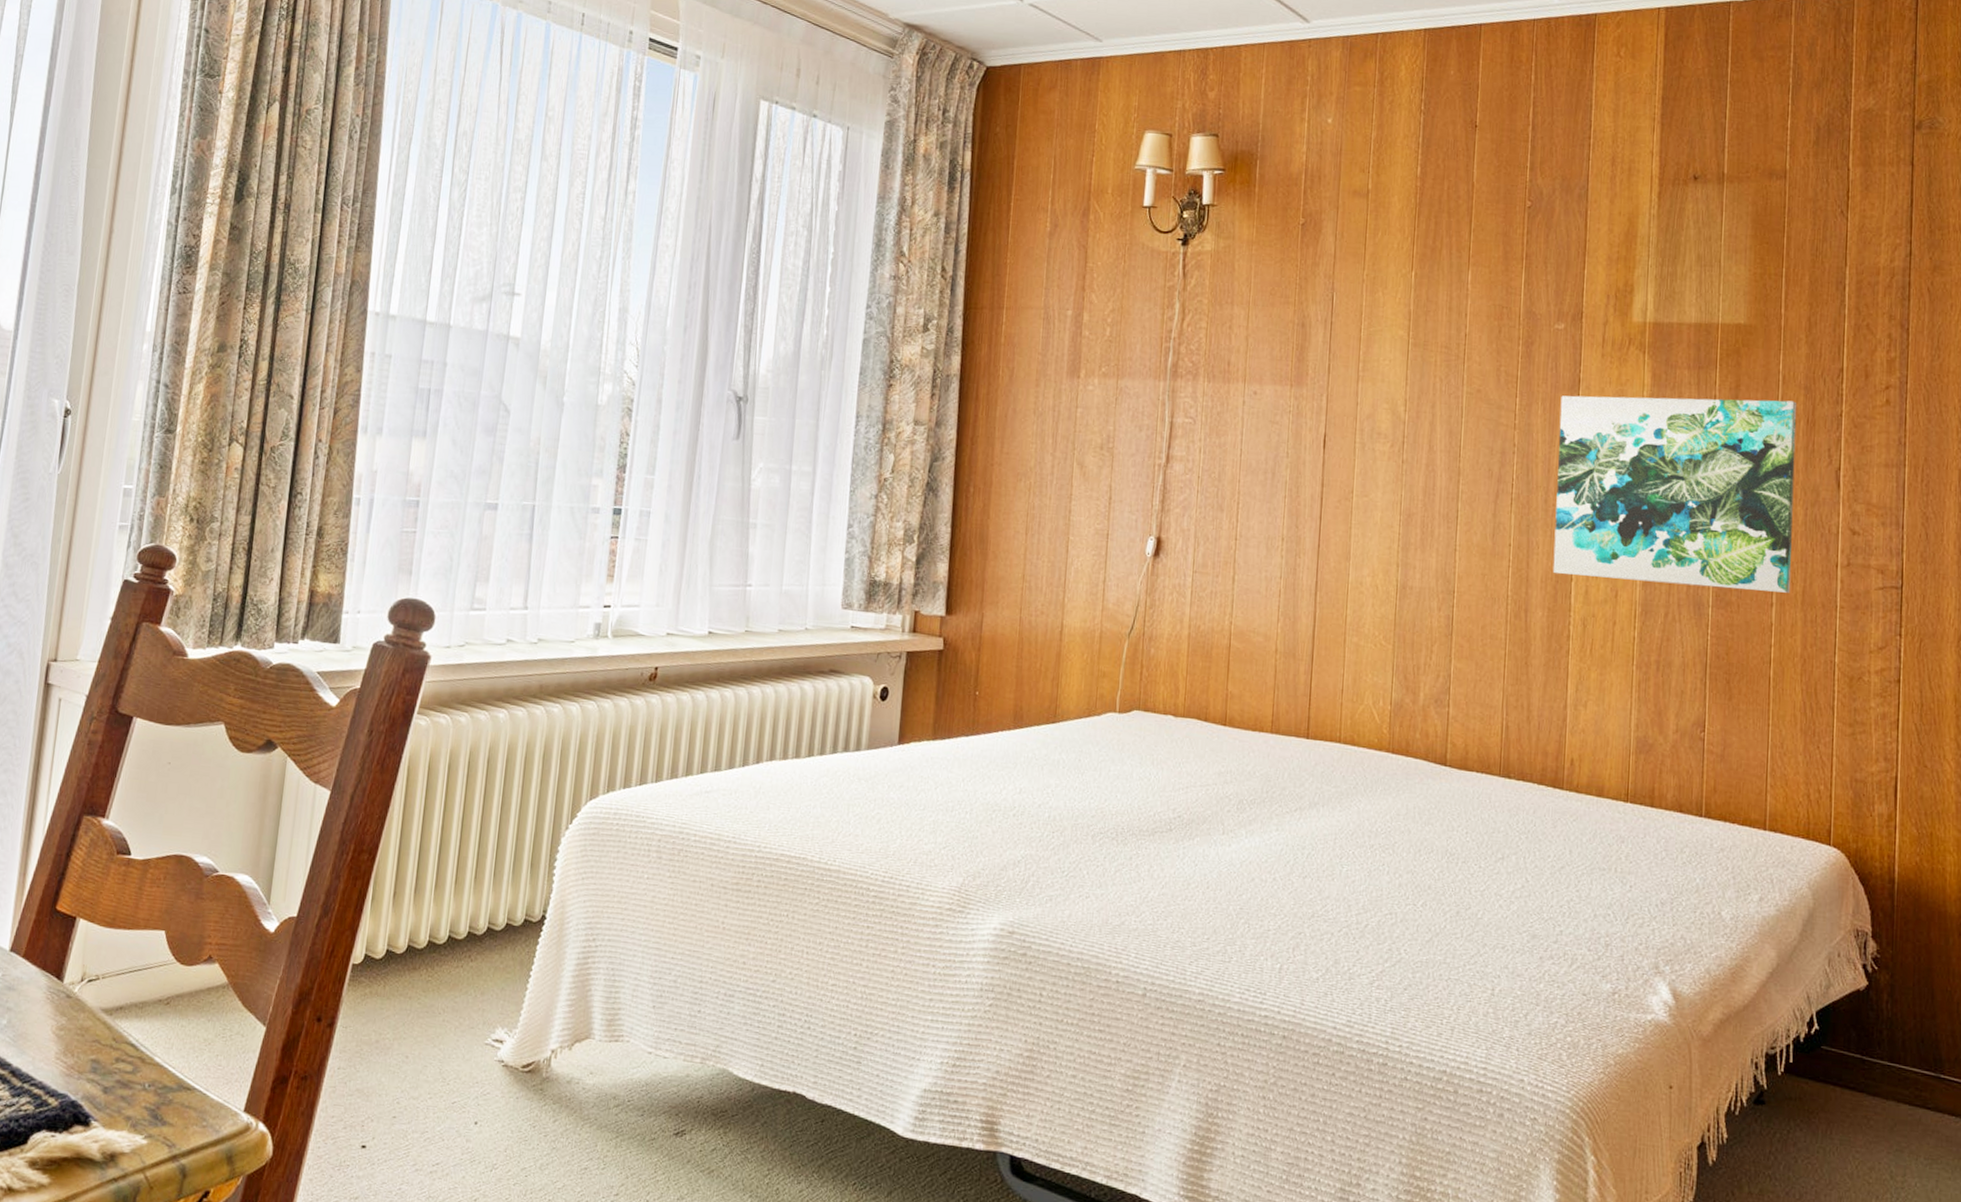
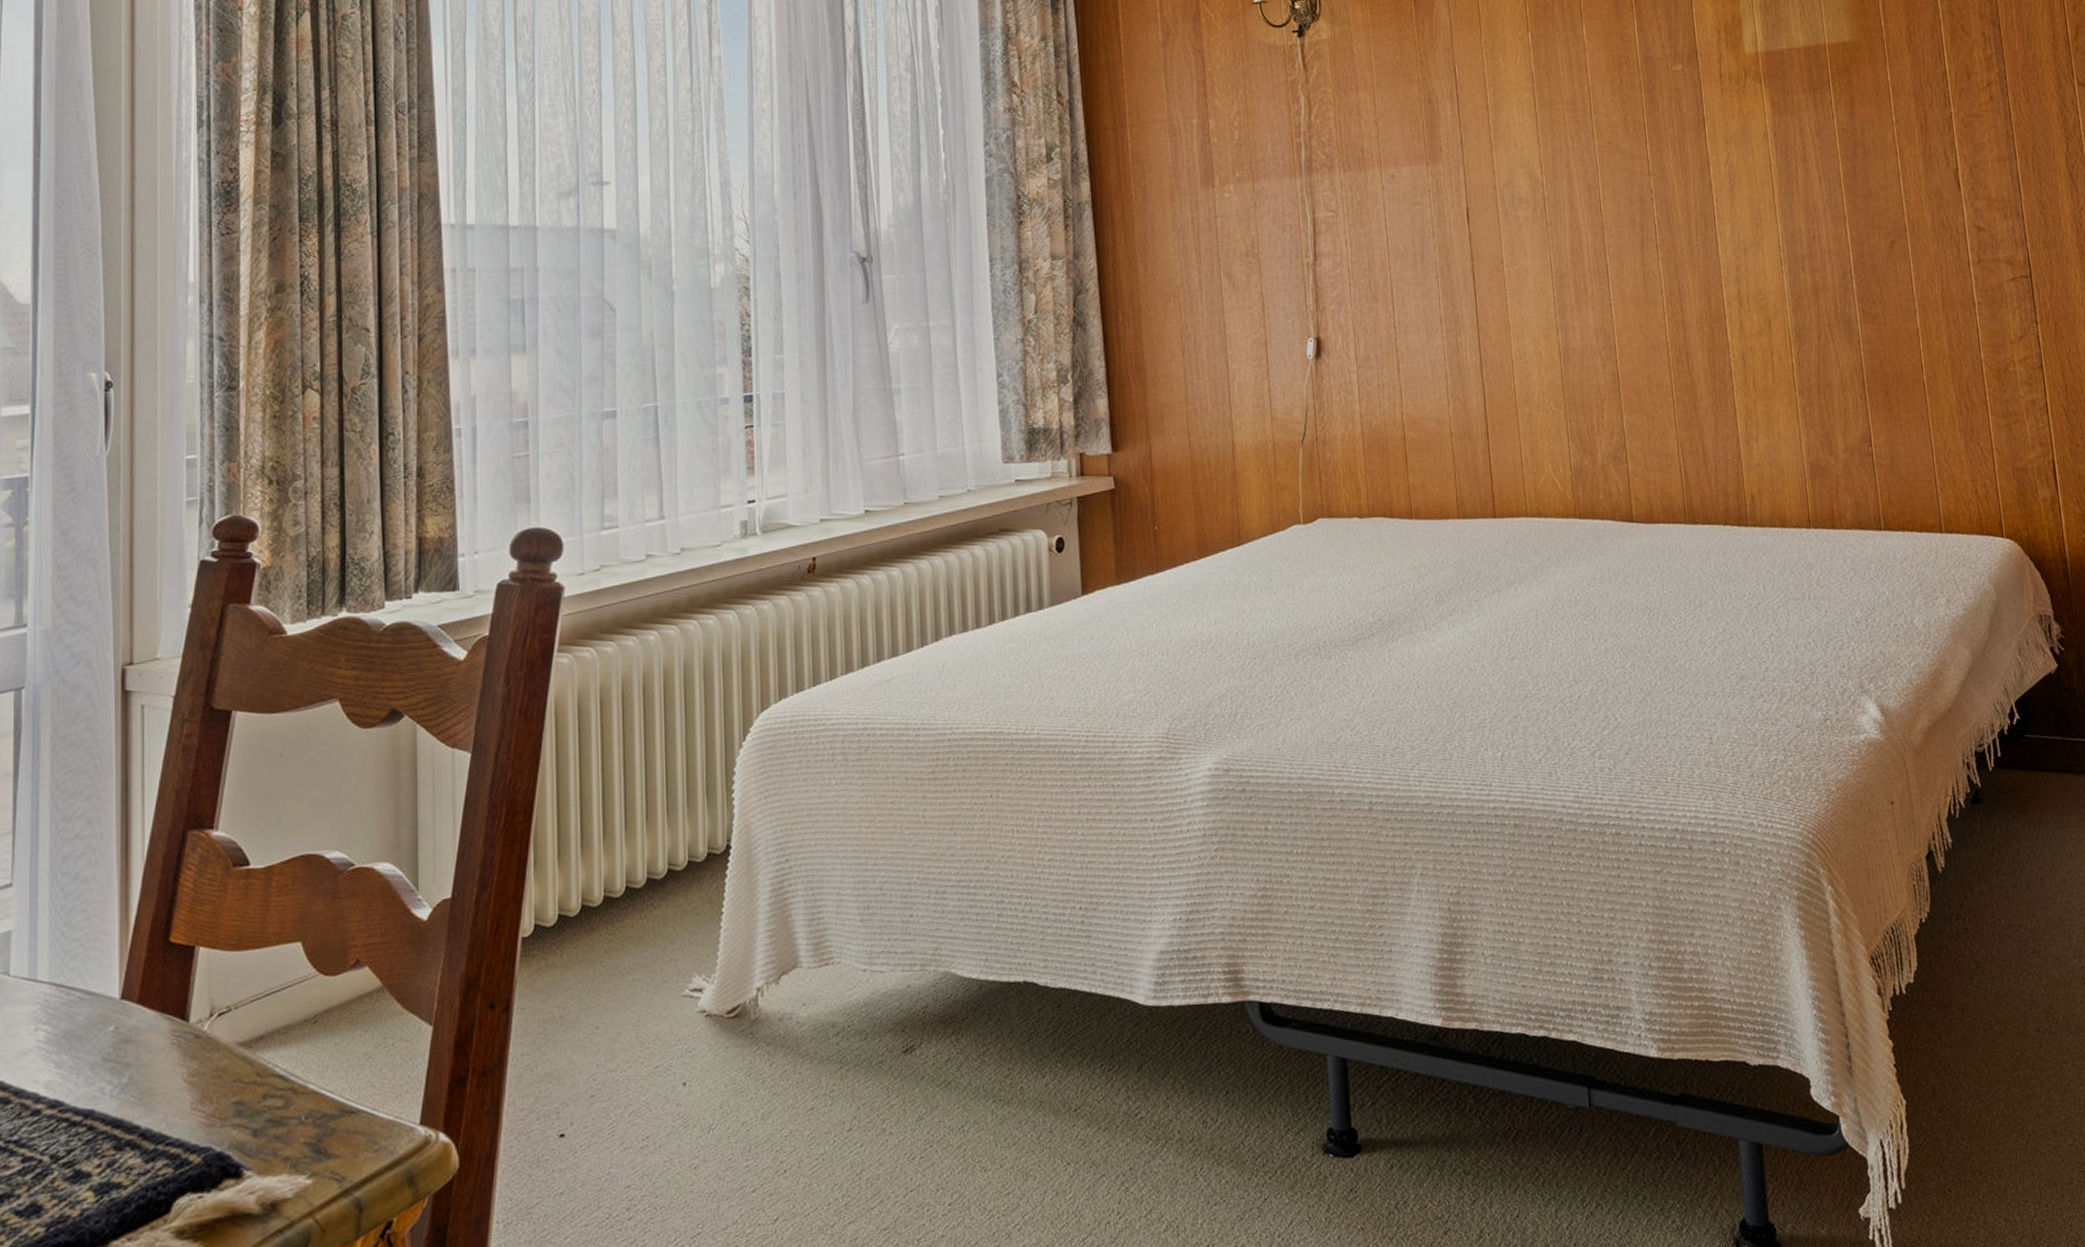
wall art: present [1552,395,1797,593] -> none [1688,110,1931,314]

